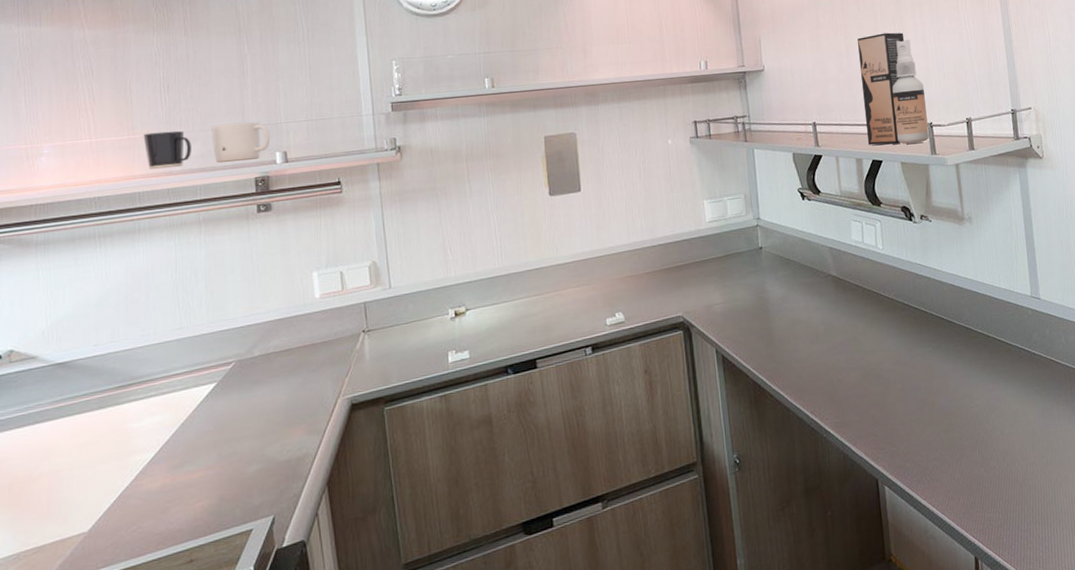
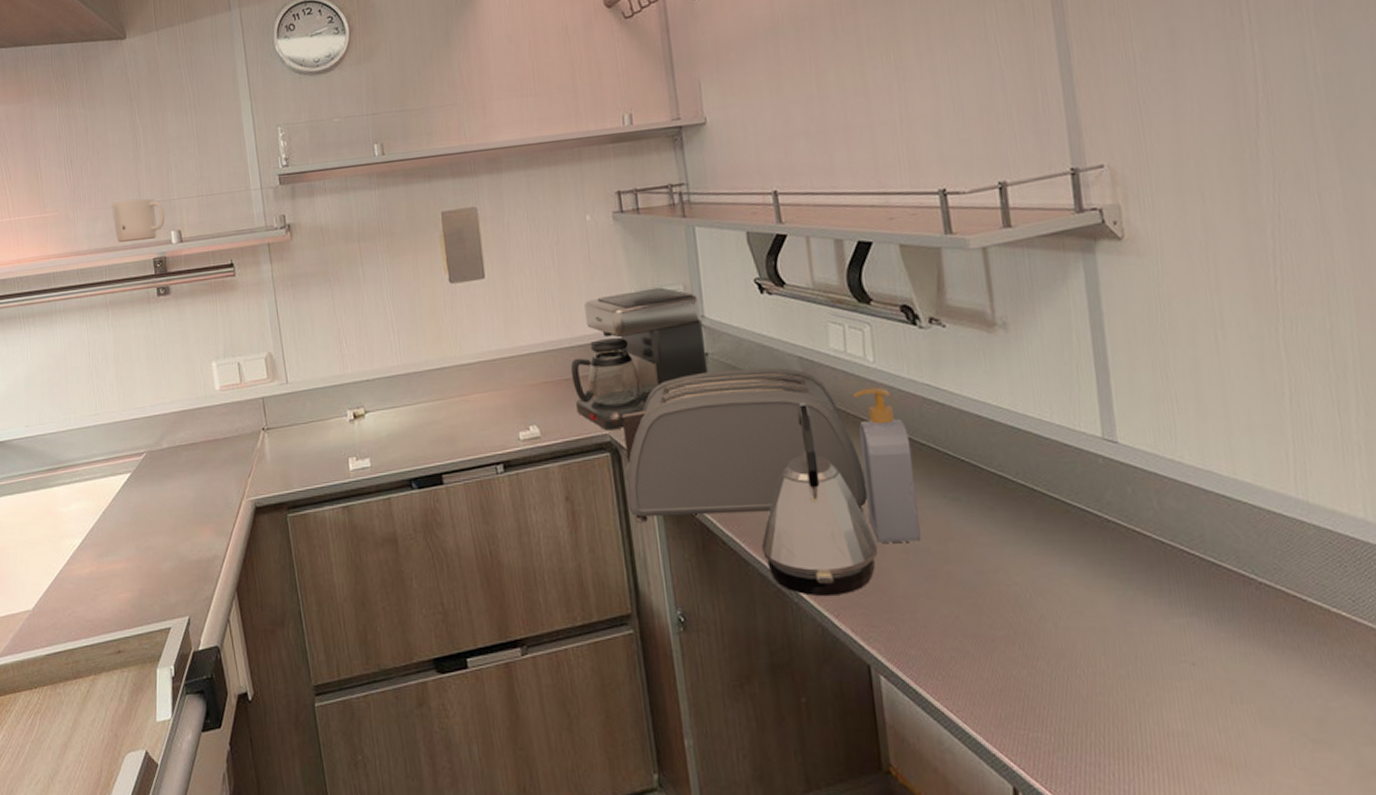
mug: present [143,130,191,170] -> none [53,208,96,250]
coffee maker: none [651,196,762,313] -> present [570,287,708,431]
toaster: none [683,256,878,387] -> present [610,367,868,524]
kettle: none [800,282,884,431] -> present [762,403,878,596]
spray bottle: present [858,32,929,145] -> none [834,64,942,221]
soap bottle: none [867,267,914,385] -> present [852,387,921,543]

